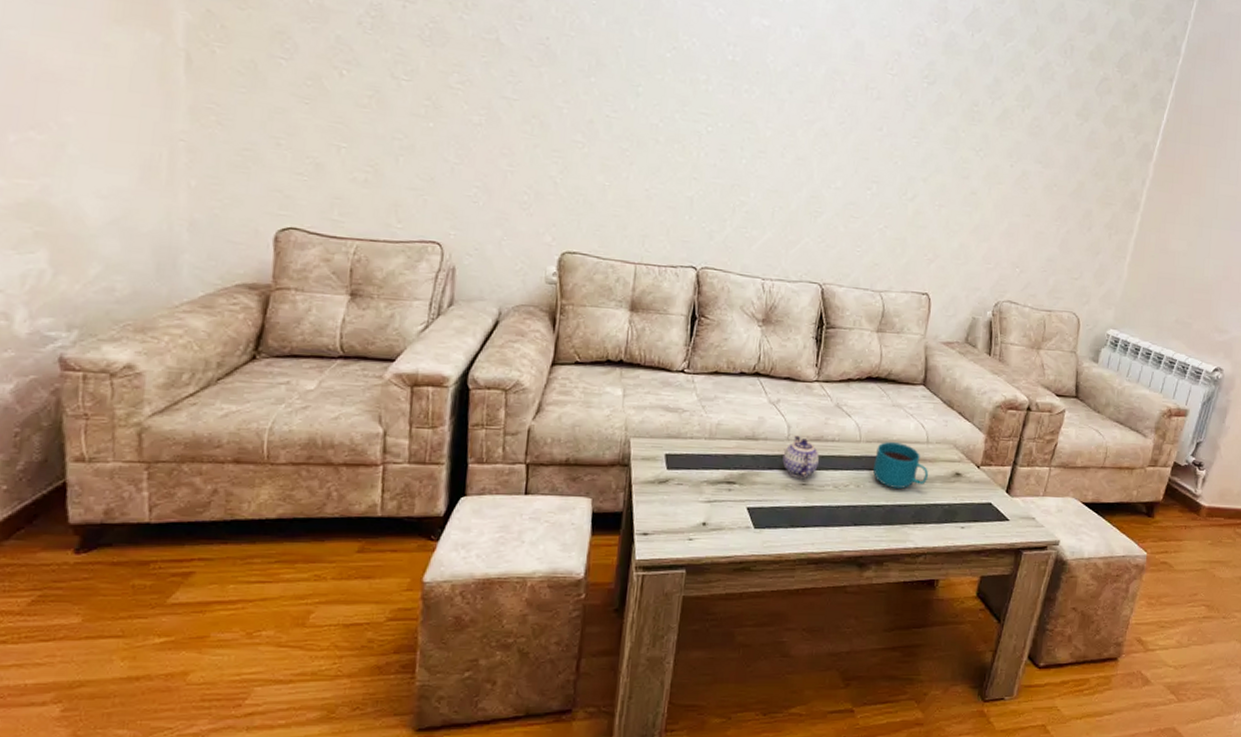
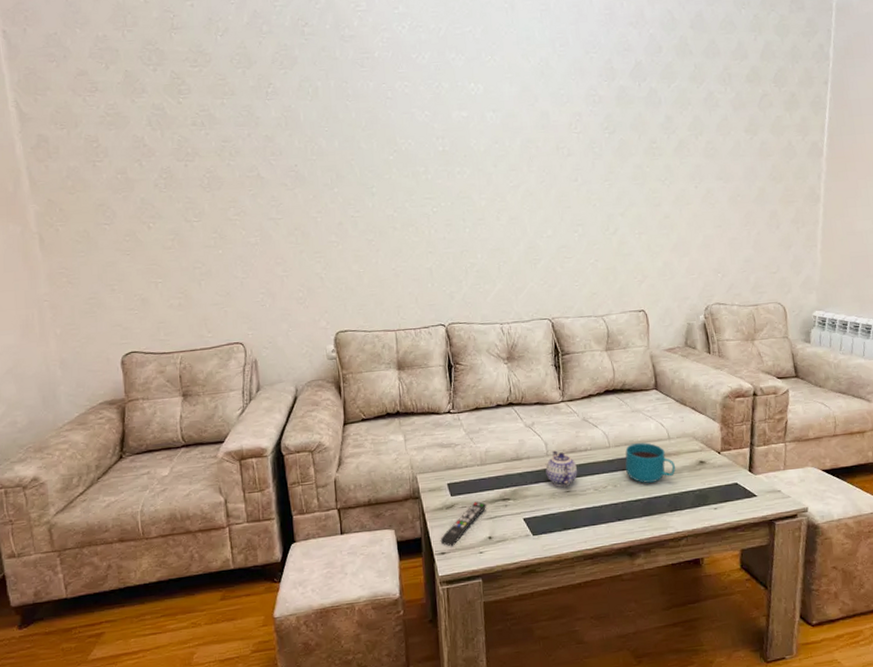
remote control: none [644,480,708,528] -> present [440,501,487,547]

